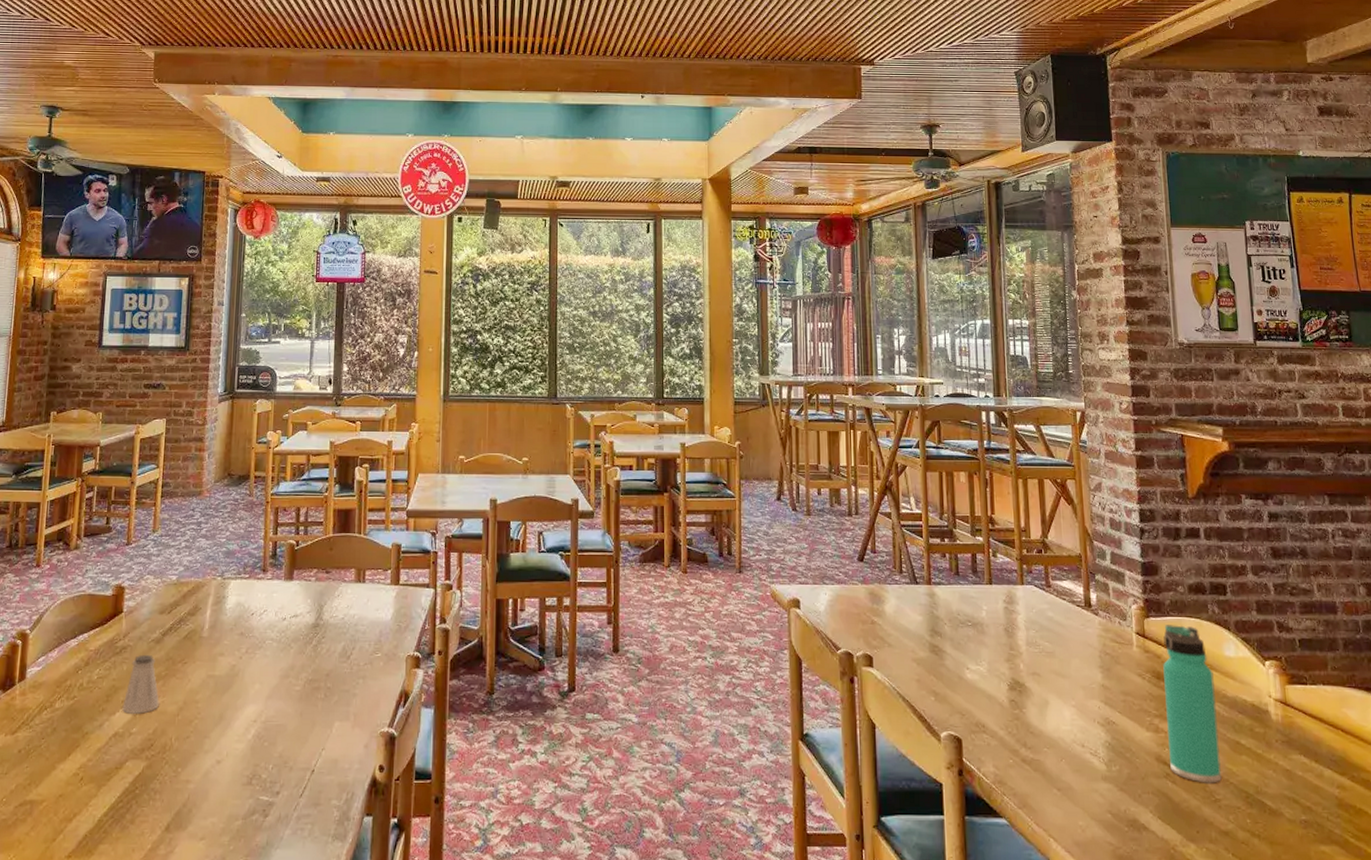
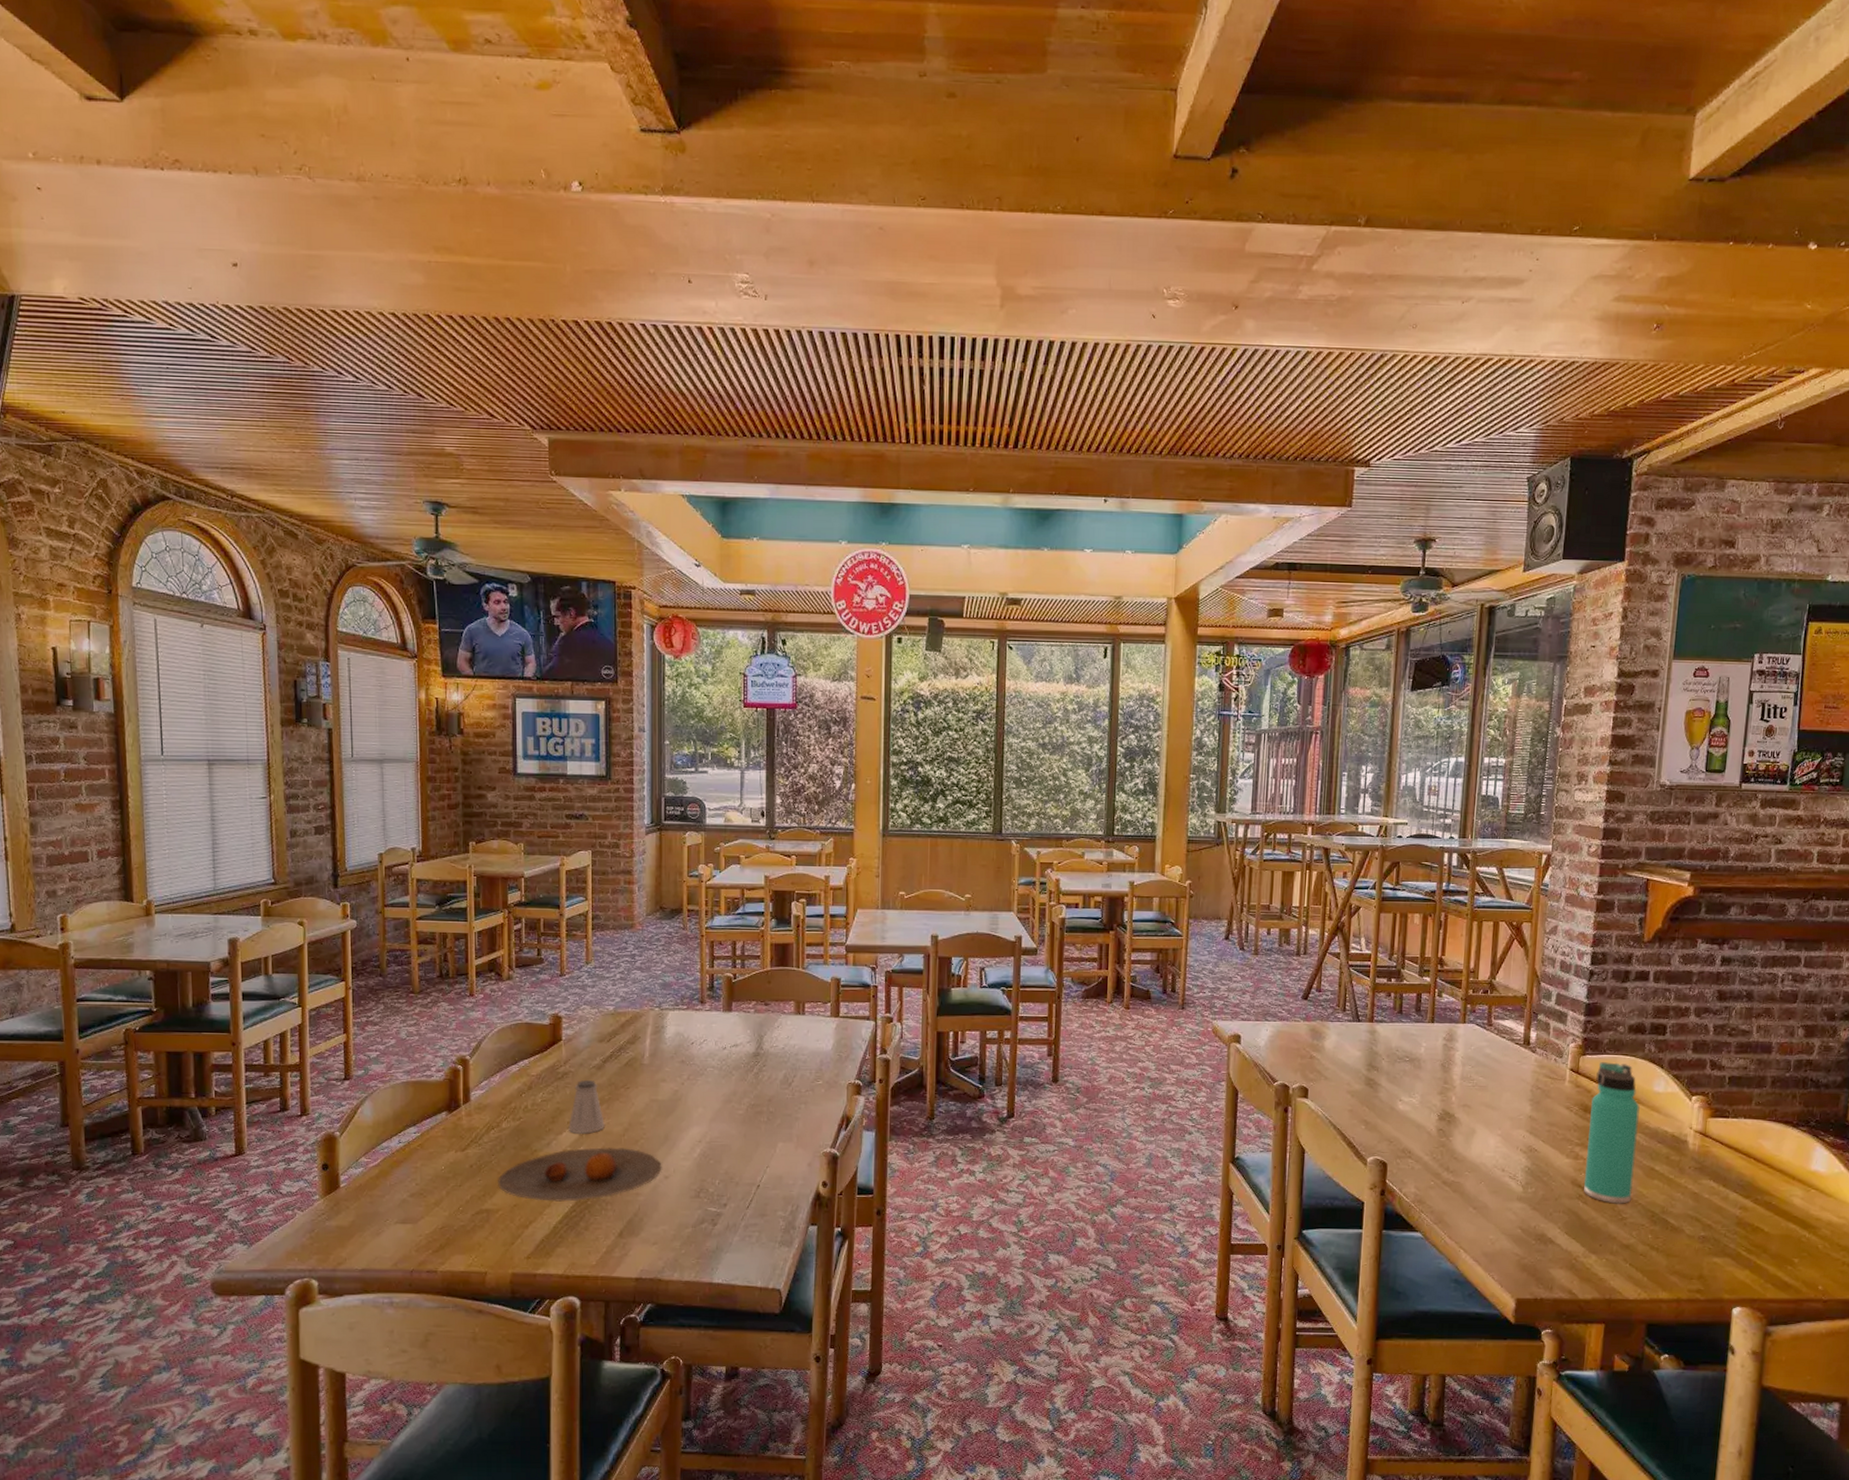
plate: none [45,729,215,791] -> present [498,1147,662,1202]

